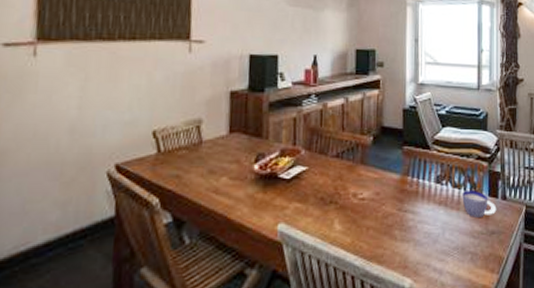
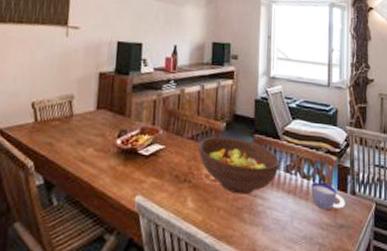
fruit bowl: none [344,151,430,211] -> present [198,136,280,195]

